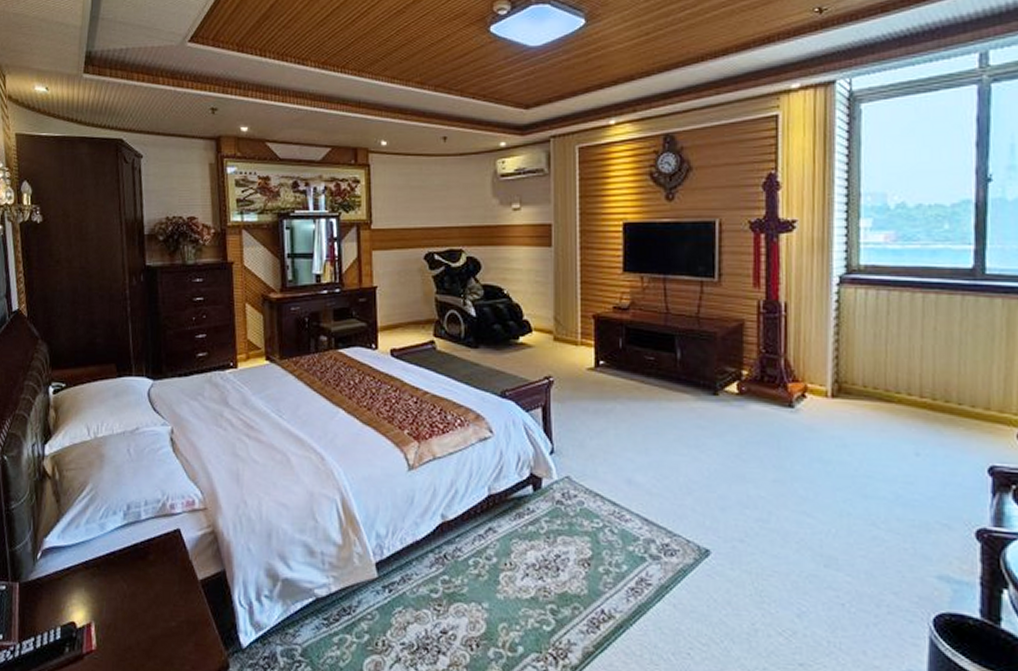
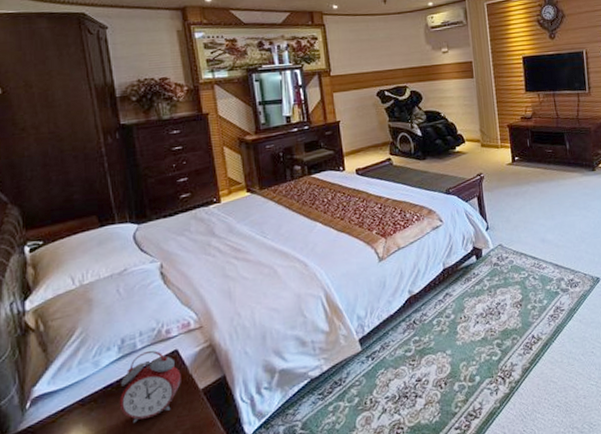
alarm clock: none [119,523,181,601] -> present [119,350,181,423]

